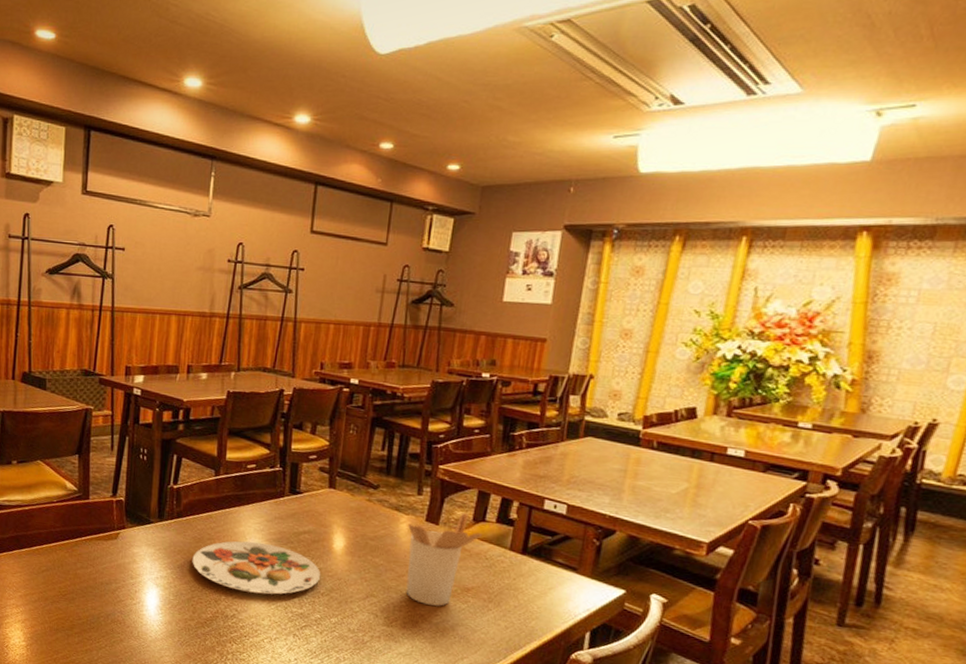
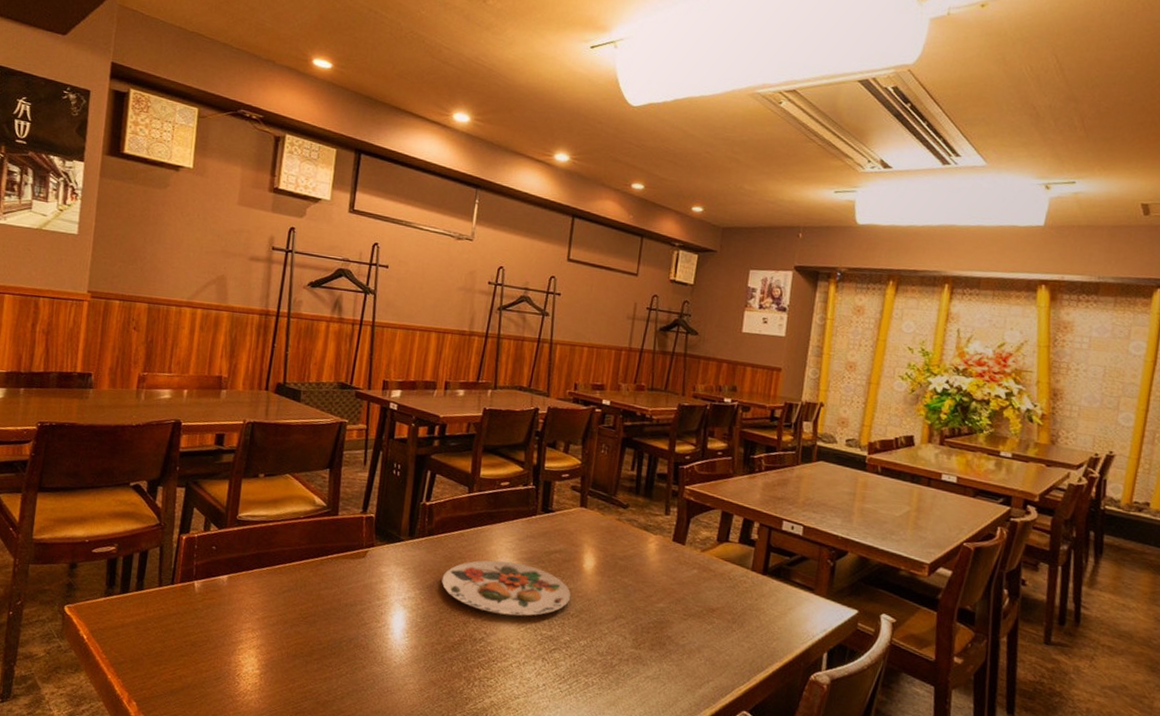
utensil holder: present [406,512,483,606] -> none [653,532,726,628]

